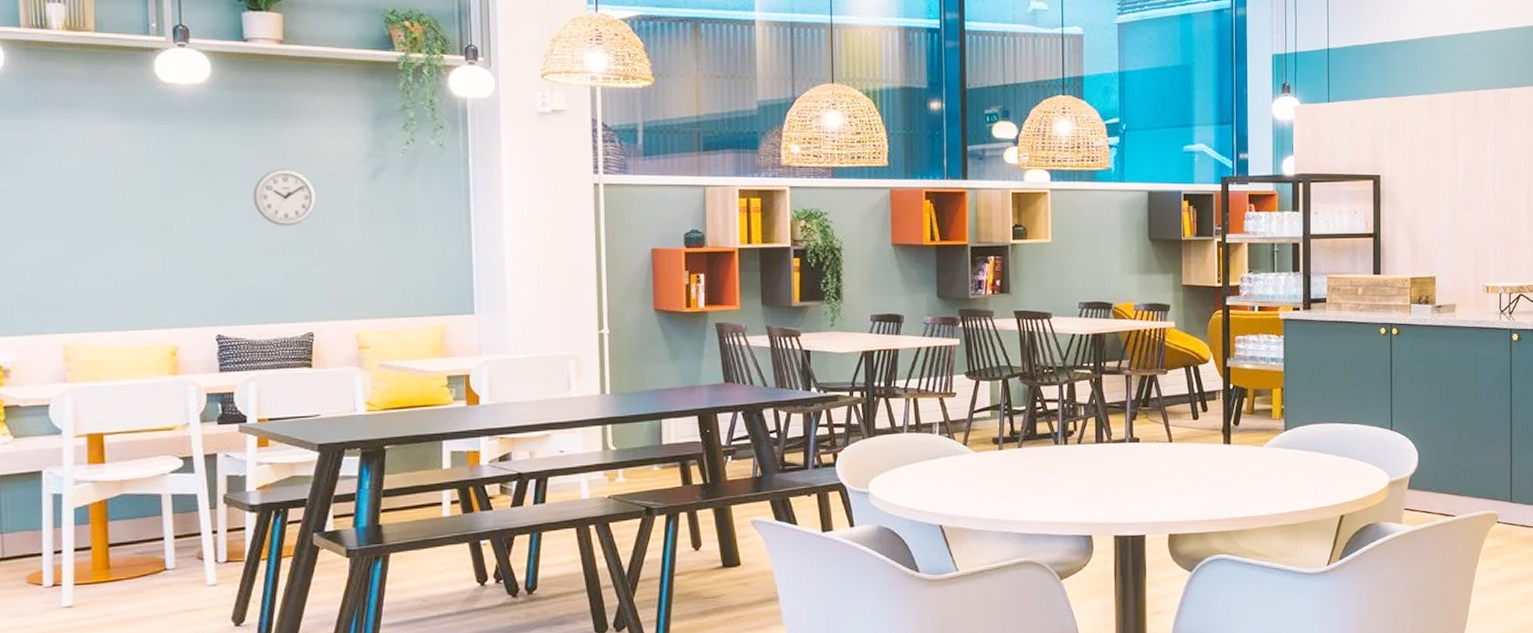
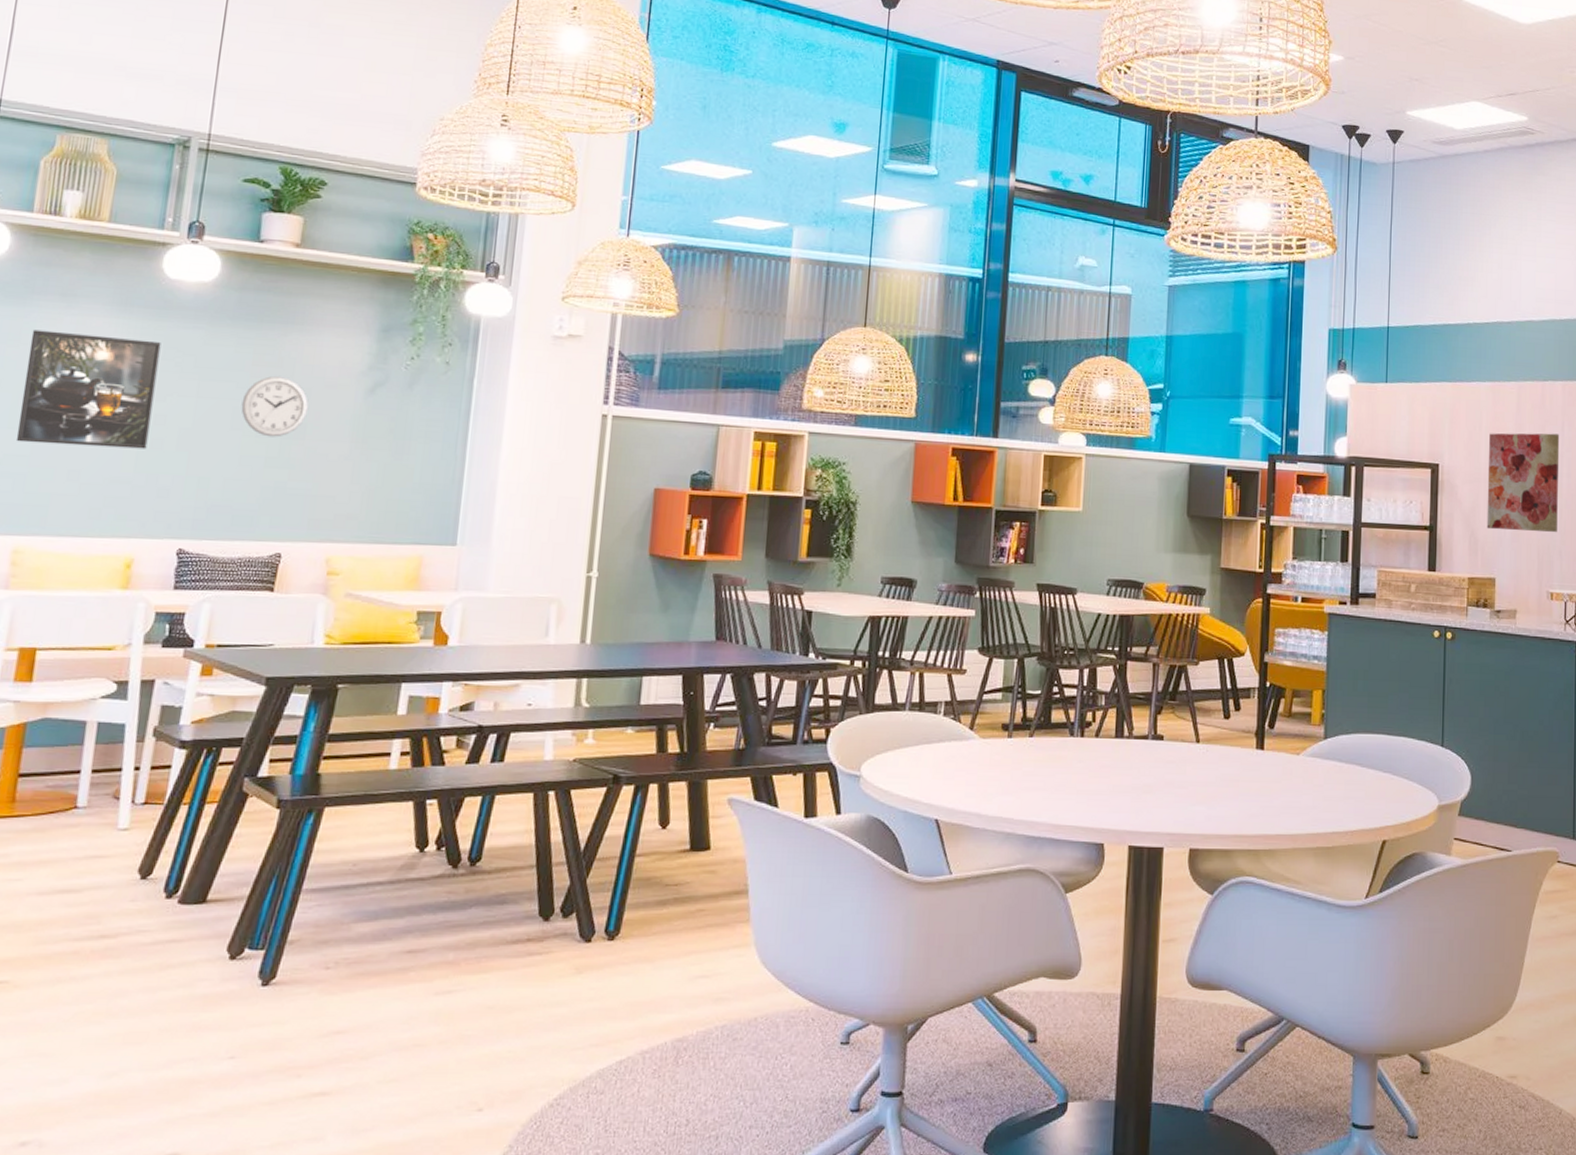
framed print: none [42,140,171,247] -> present [15,329,161,449]
wall art: none [1426,139,1493,233] -> present [1486,433,1560,533]

